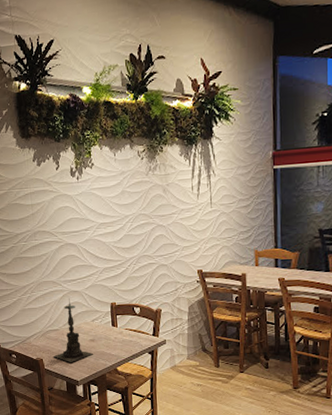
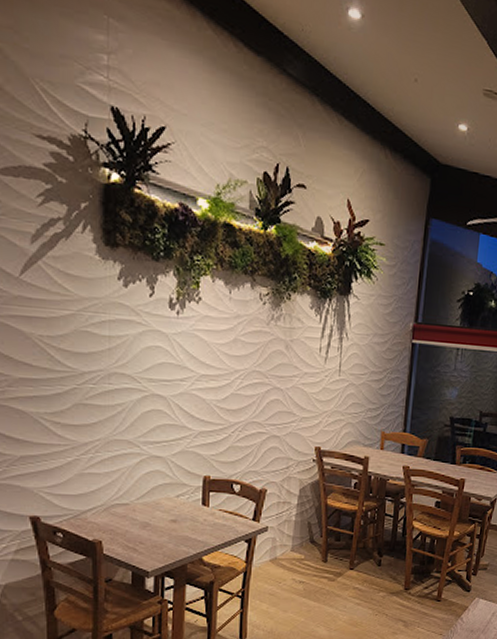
candle holder: present [54,298,93,362] -> none [118,465,173,547]

